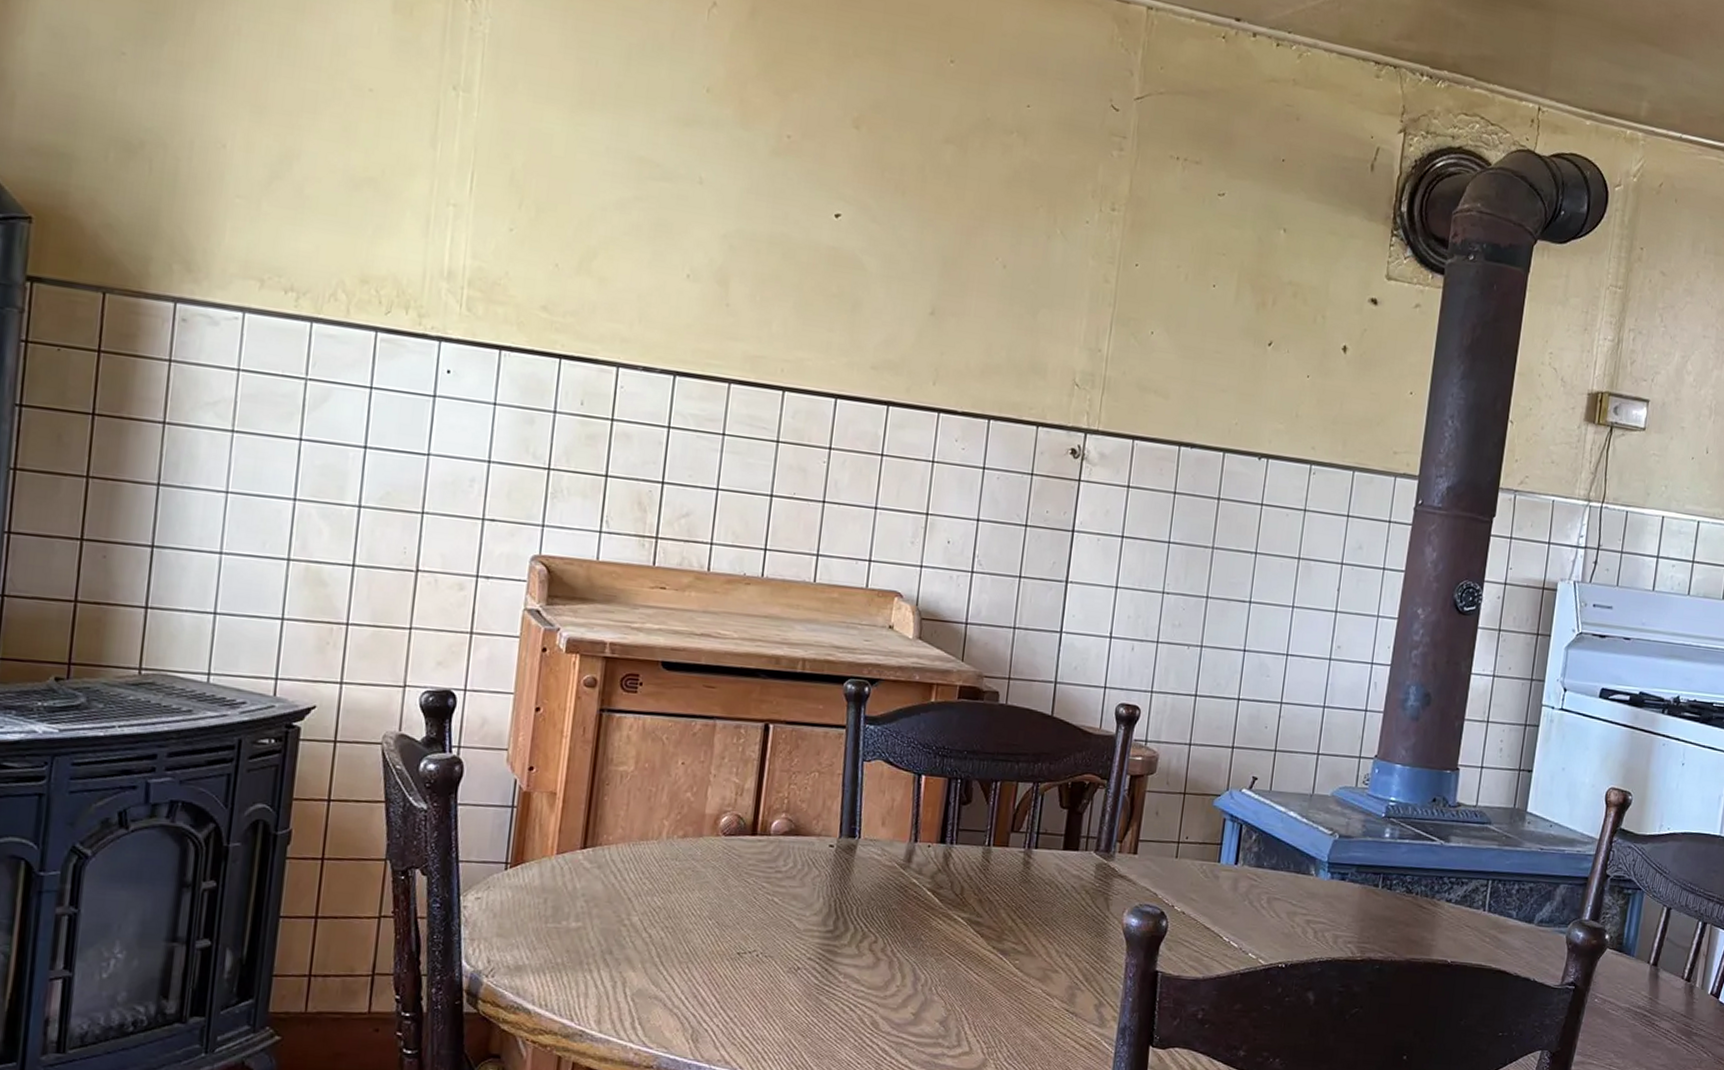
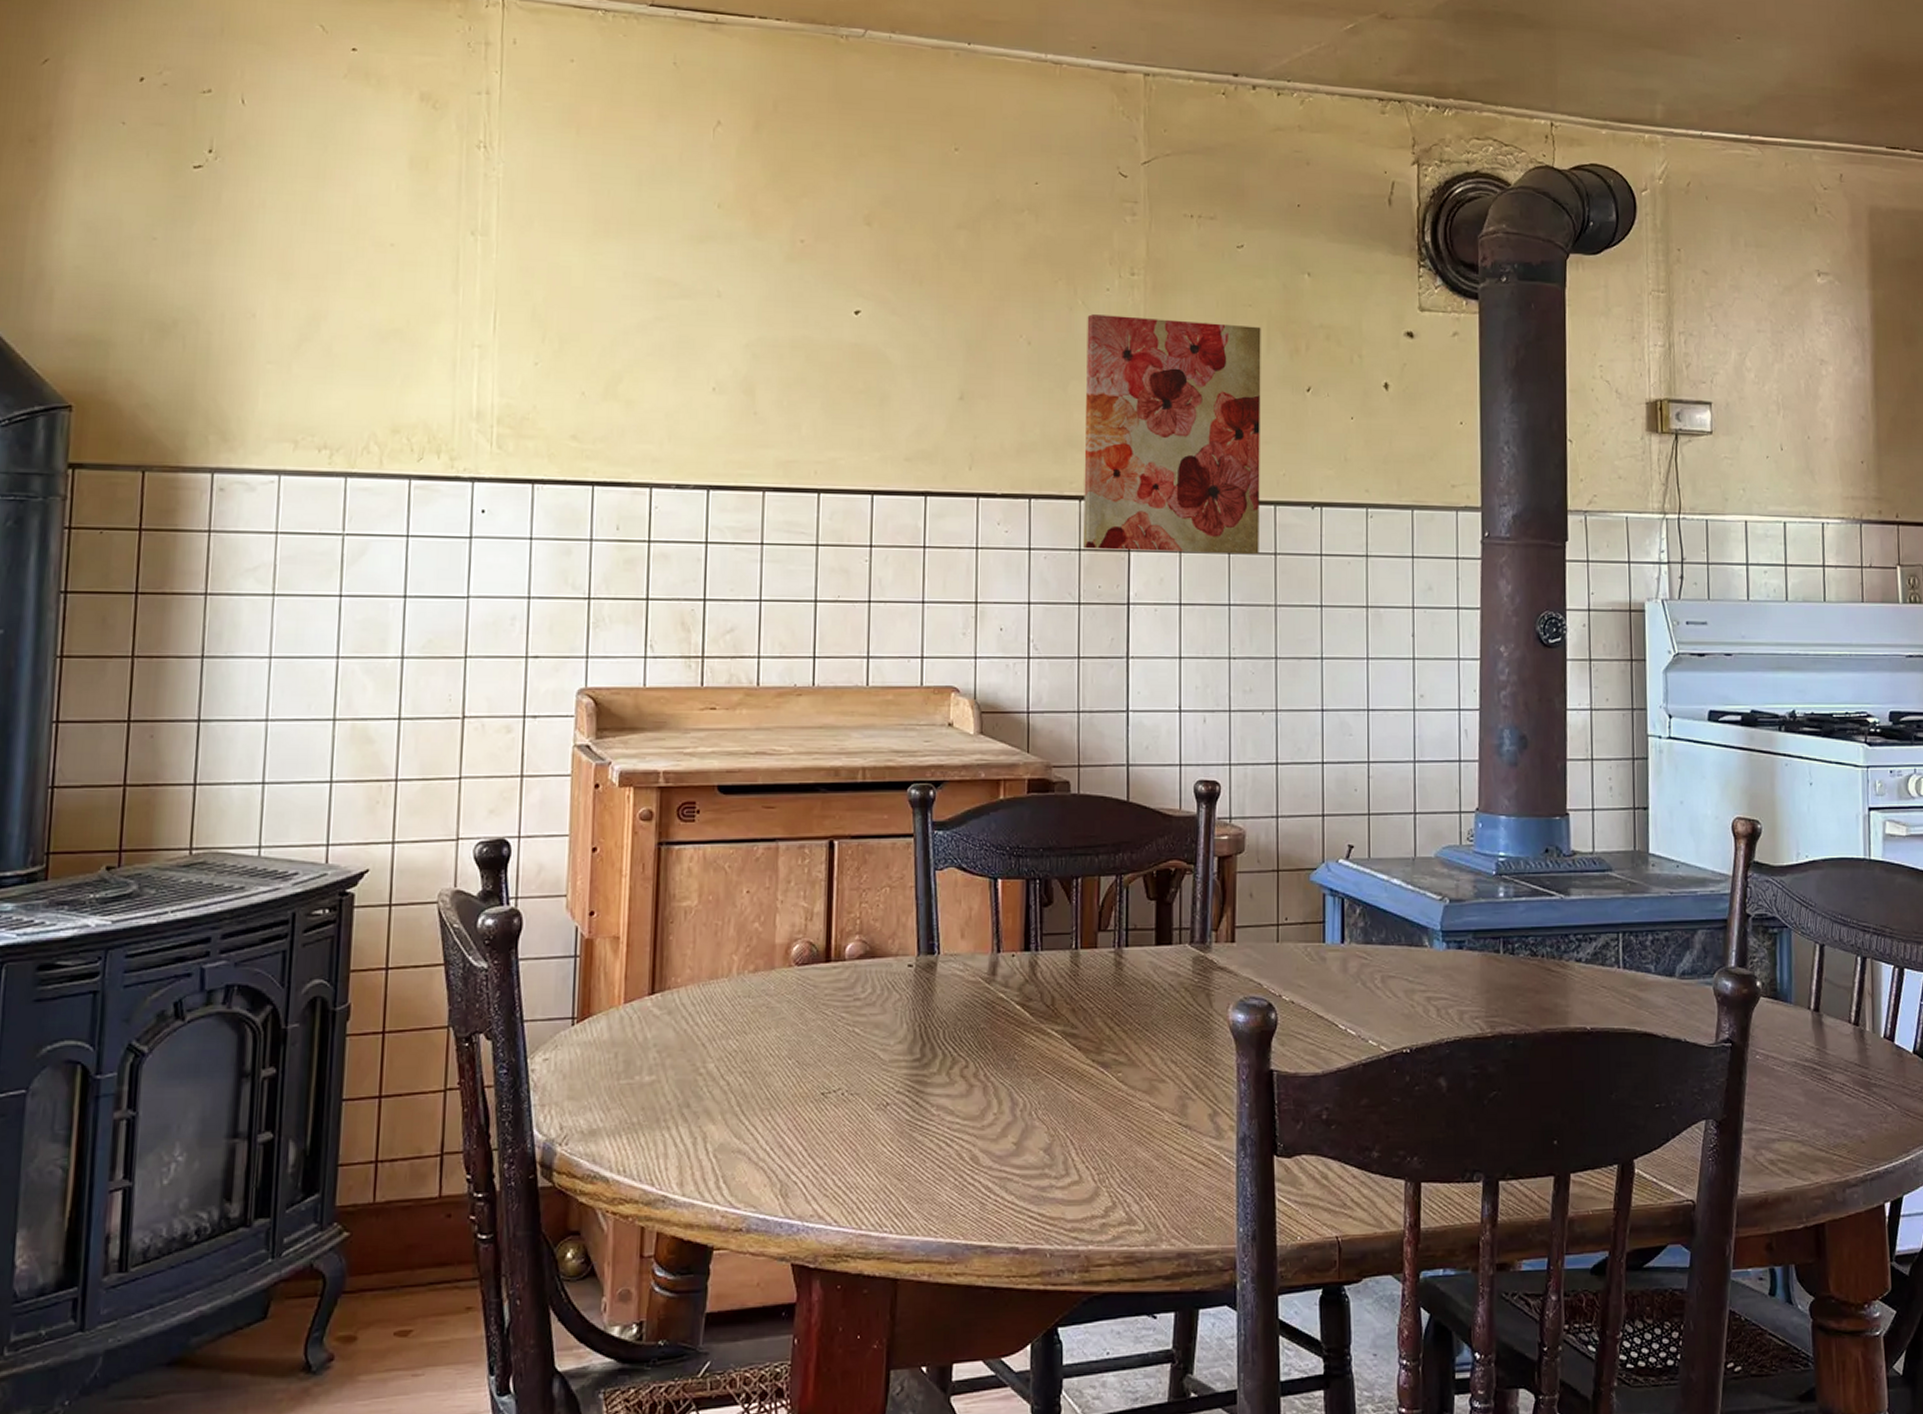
wall art: none [1036,245,1232,498] -> present [1083,314,1261,555]

